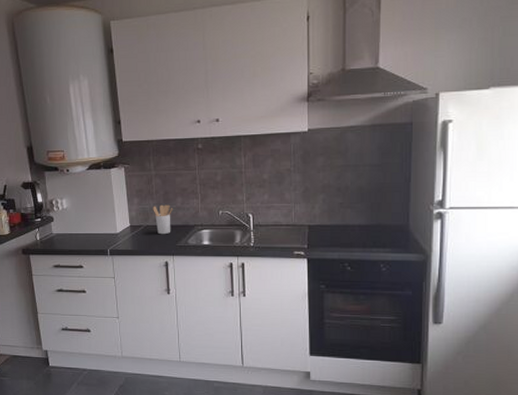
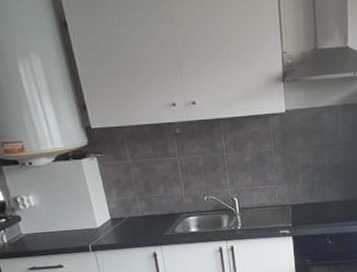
utensil holder: present [153,204,173,235] -> none [134,194,156,226]

